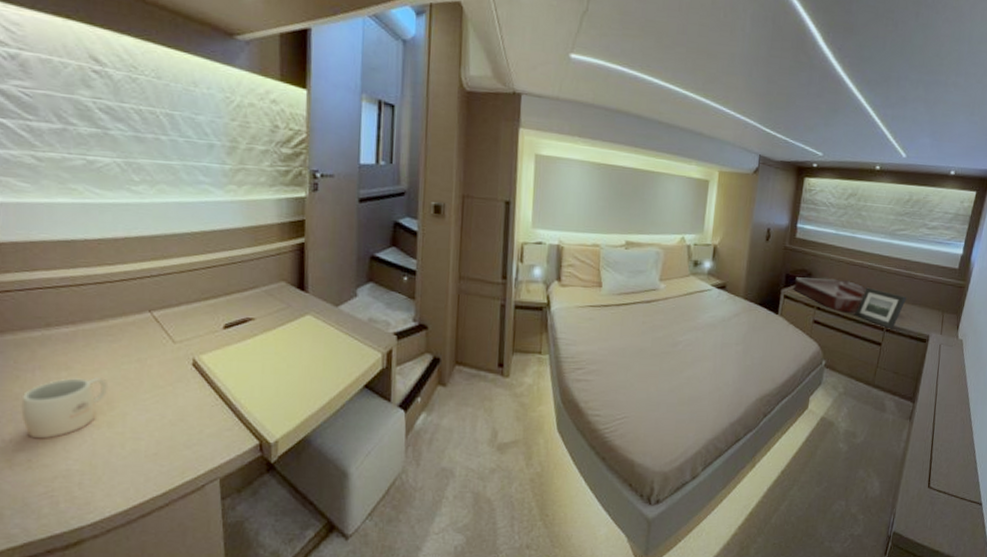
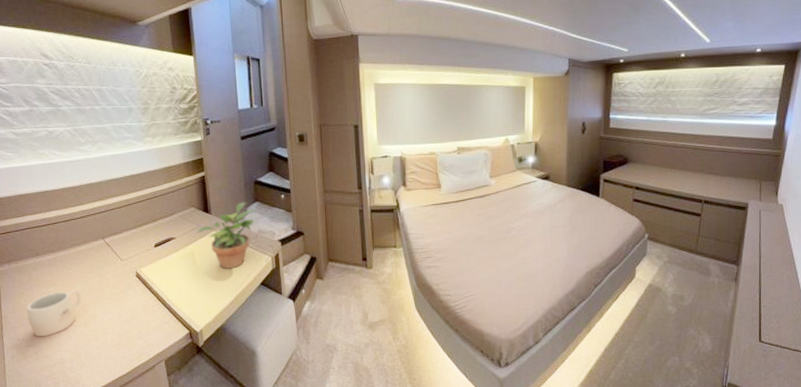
potted plant: none [286,280,369,365] -> present [197,202,256,269]
decorative tray: present [793,277,867,313] -> none [611,160,682,190]
picture frame: present [854,287,907,328] -> none [671,165,722,200]

